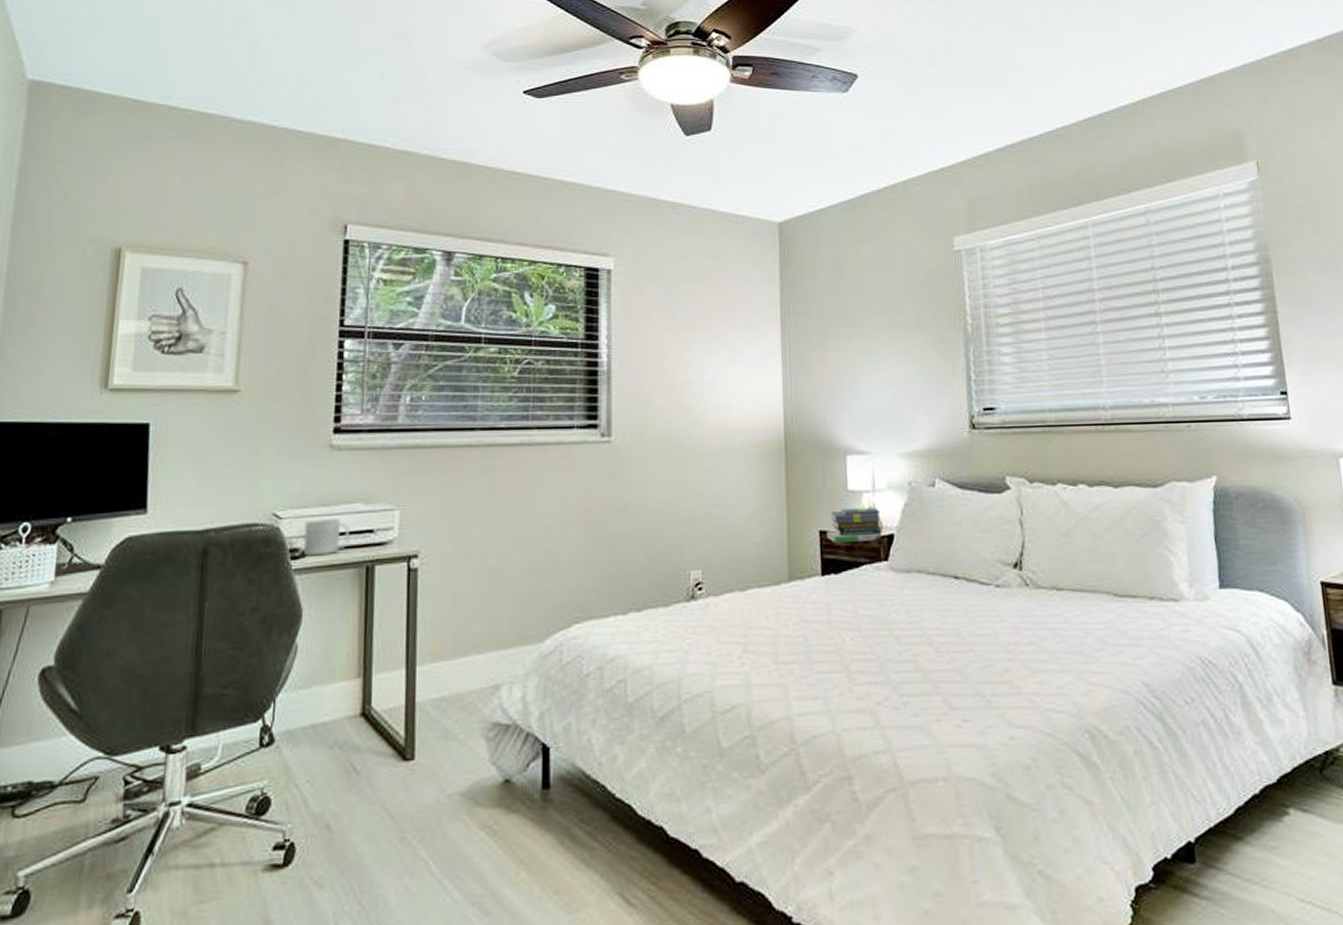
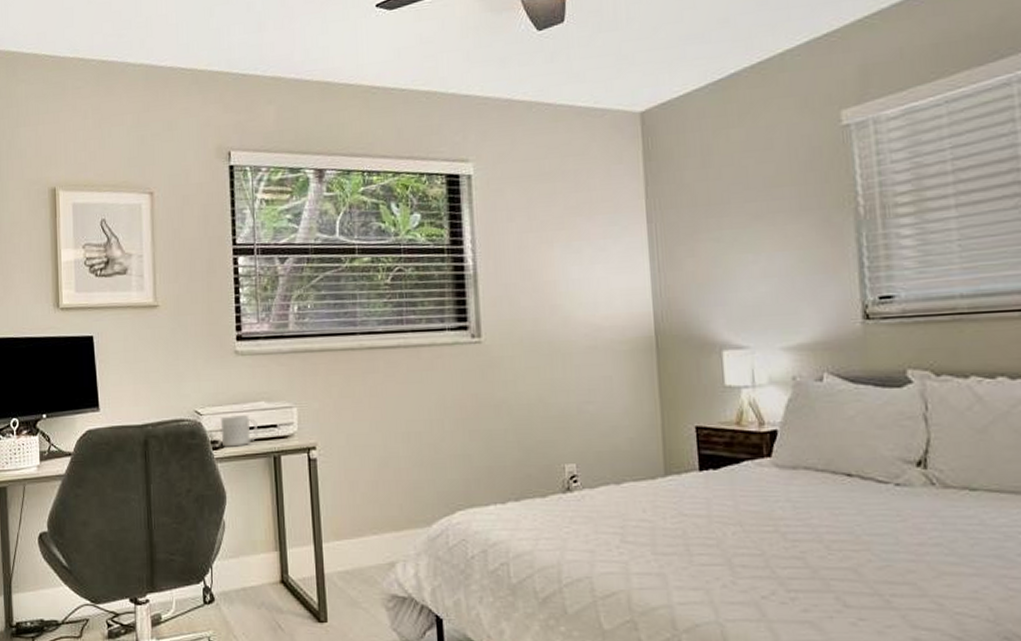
books: present [826,507,882,542] -> none [703,403,764,438]

